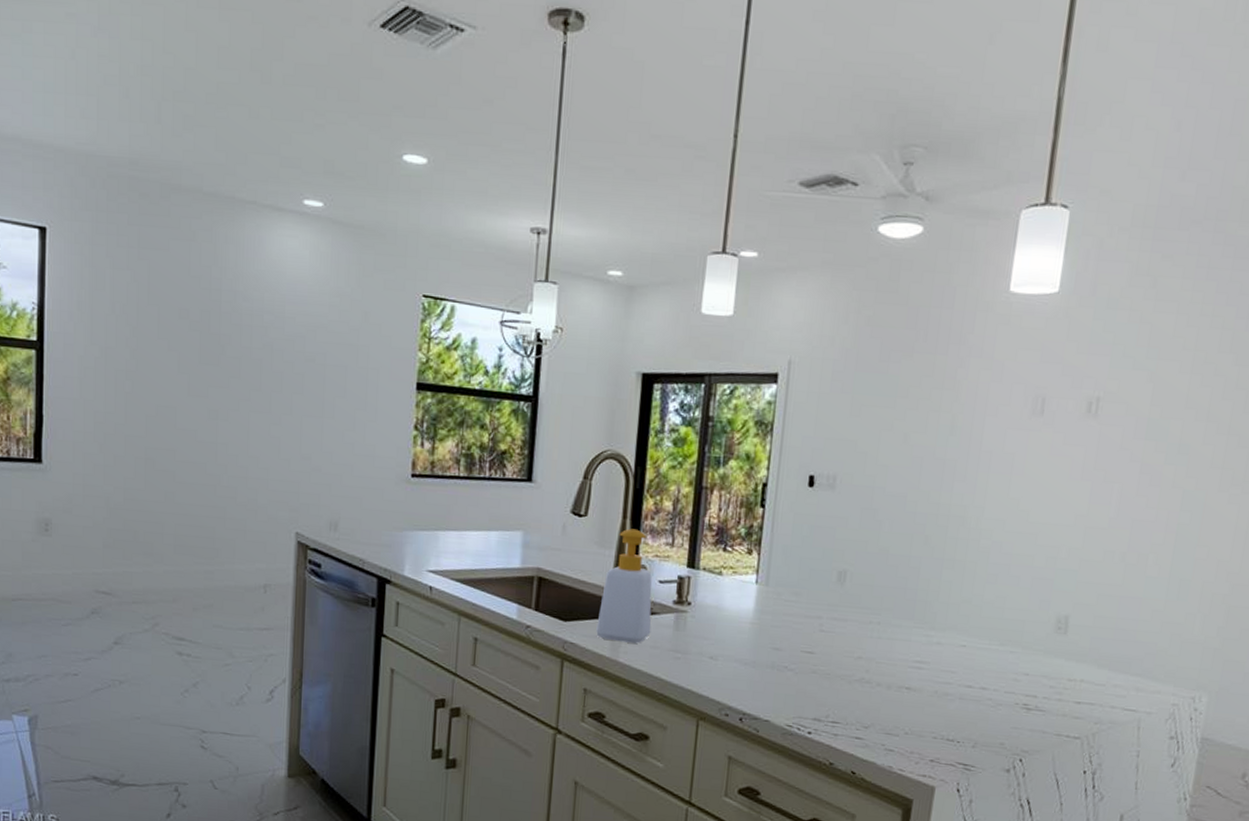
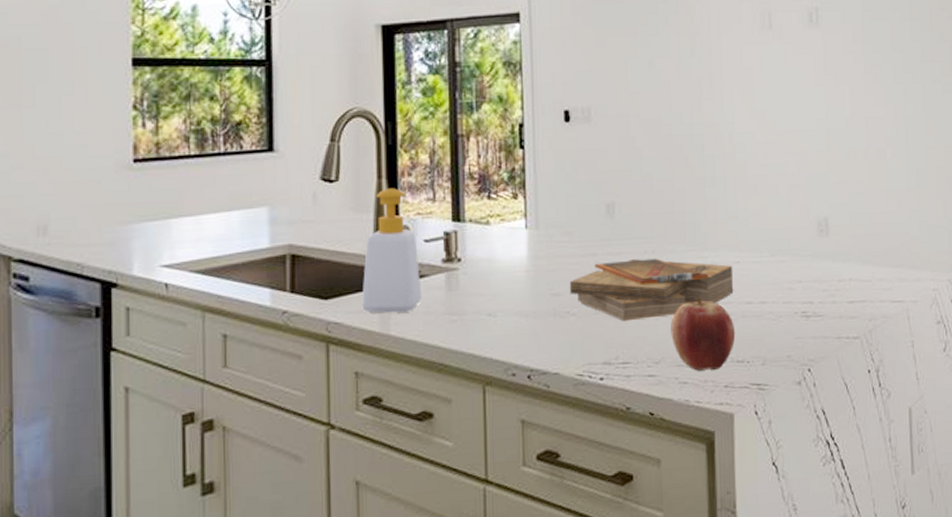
clipboard: none [790,626,959,686] -> present [569,258,734,322]
apple: none [884,673,951,744] -> present [671,297,736,371]

